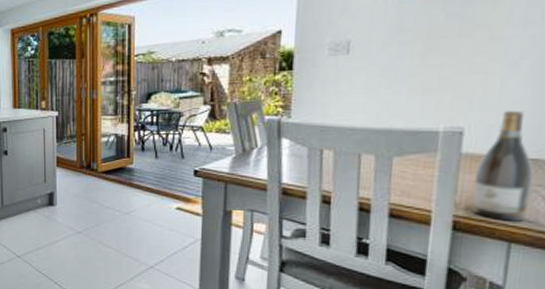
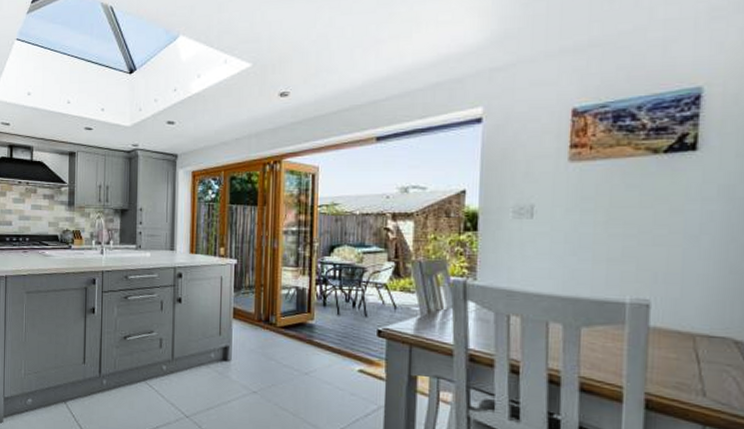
wine bottle: present [471,110,534,222] -> none [662,284,723,403]

